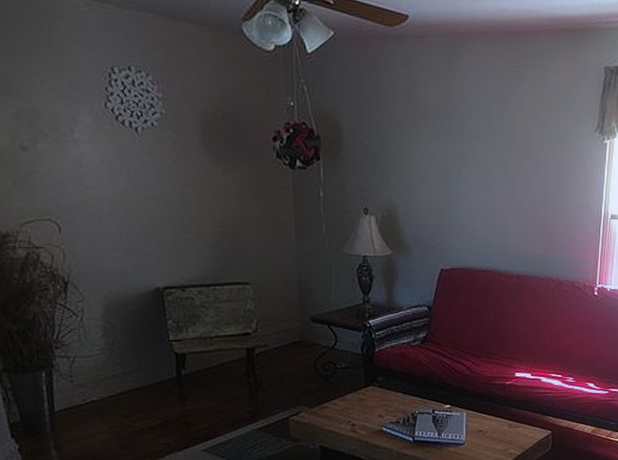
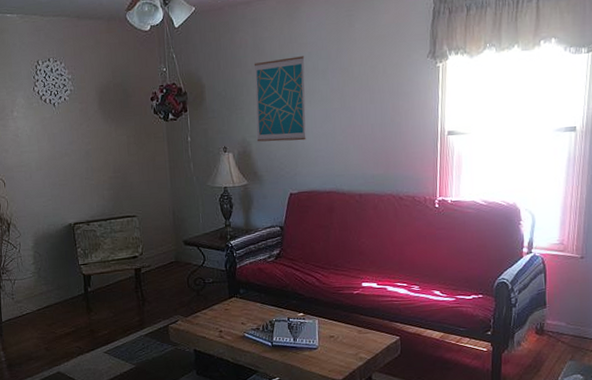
wall art: none [404,110,464,210] -> present [254,56,306,142]

